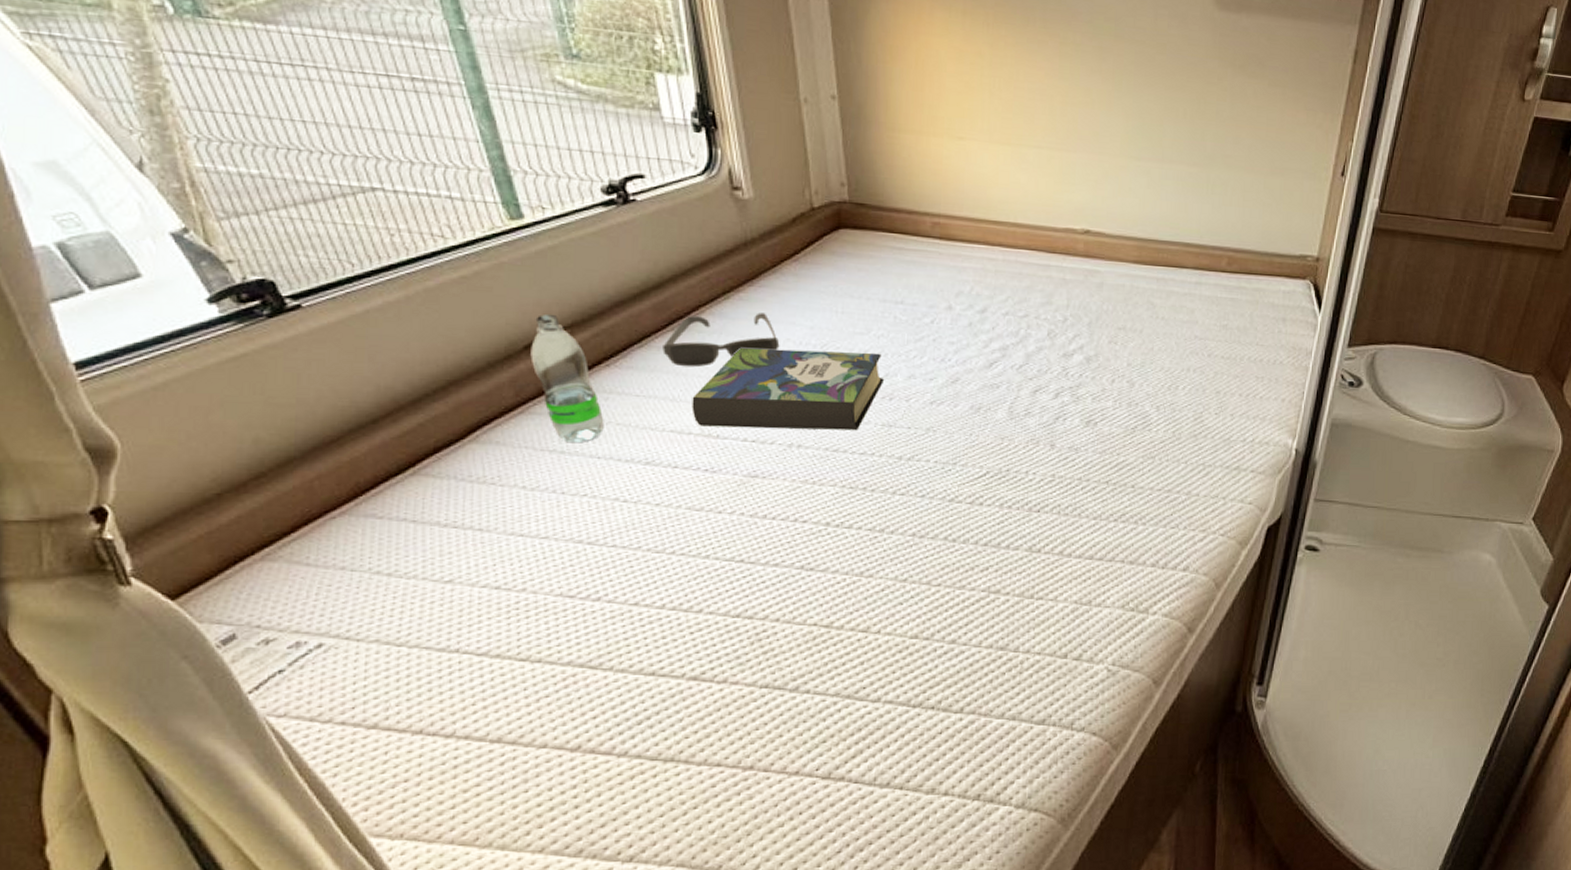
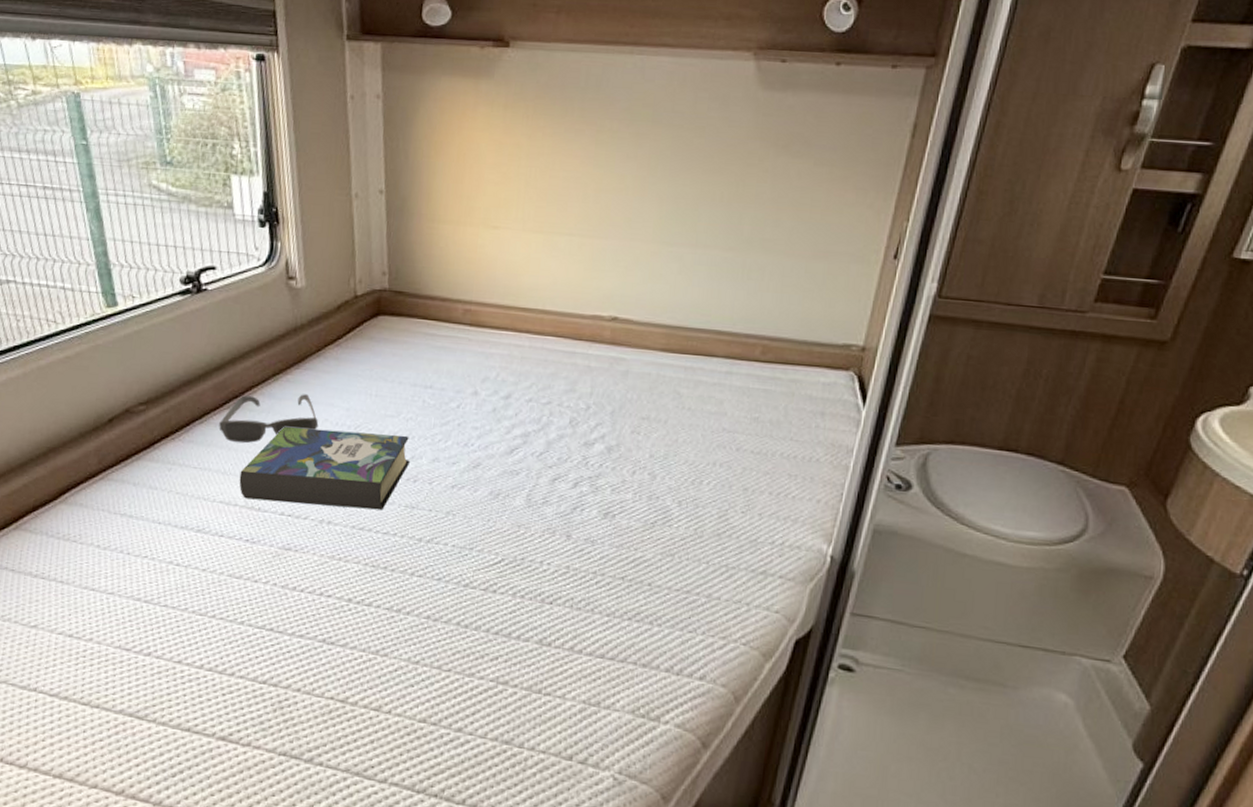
bottle: present [530,314,604,443] -> none [113,391,167,509]

